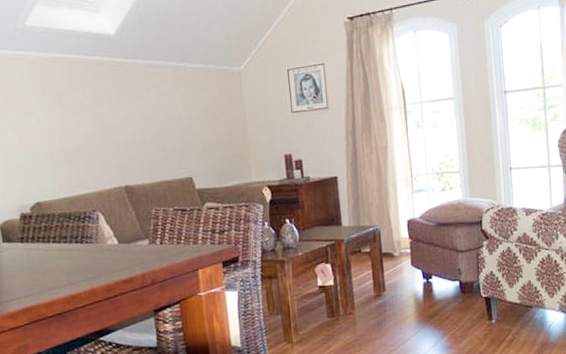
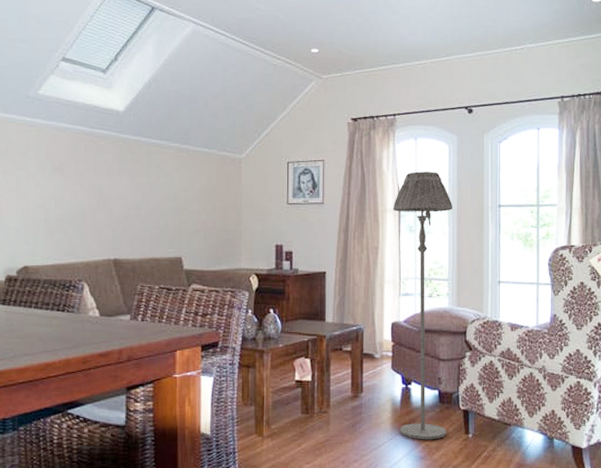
floor lamp: none [398,64,470,331] -> present [392,171,454,440]

